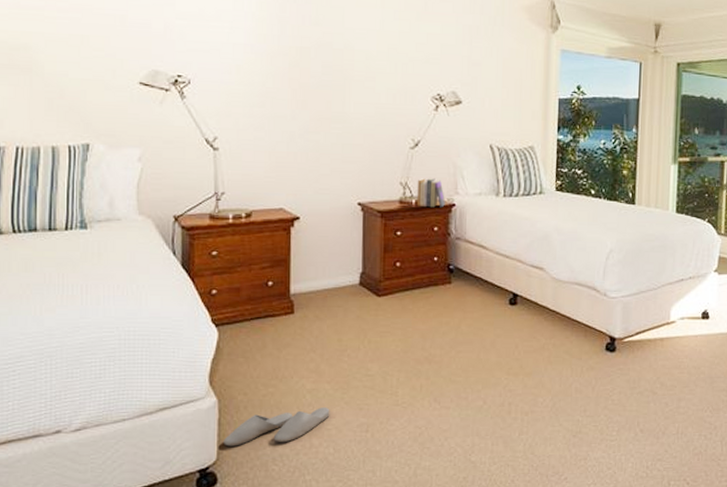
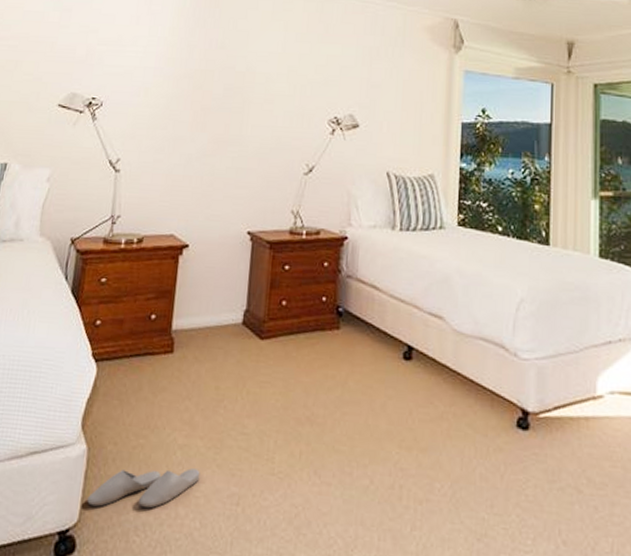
books: present [416,178,446,208] -> none [307,207,338,241]

